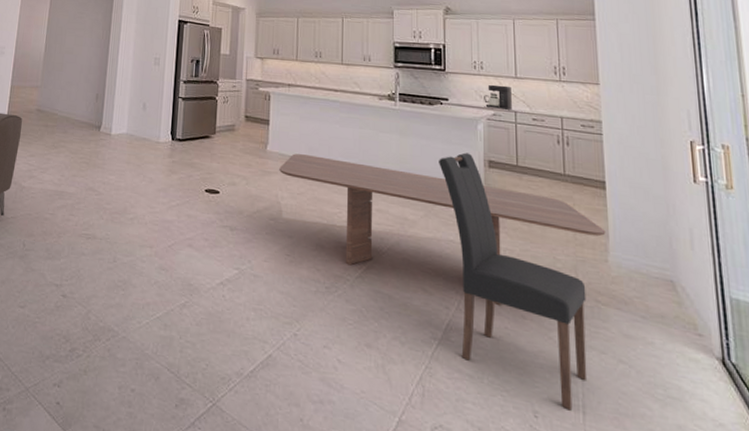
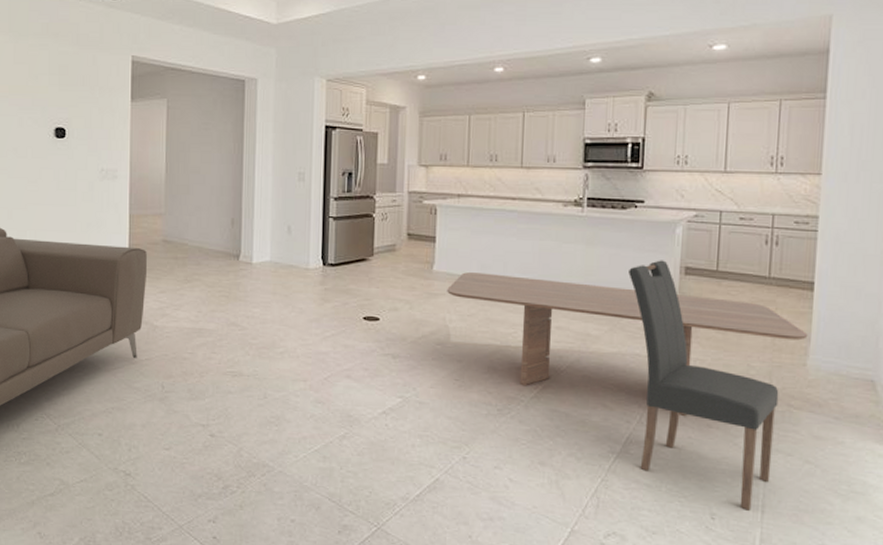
coffee maker: present [484,84,512,111] -> none [685,181,719,211]

